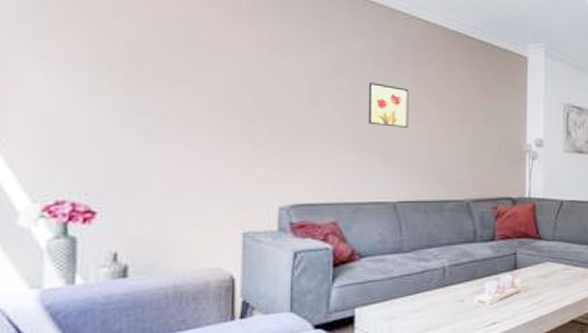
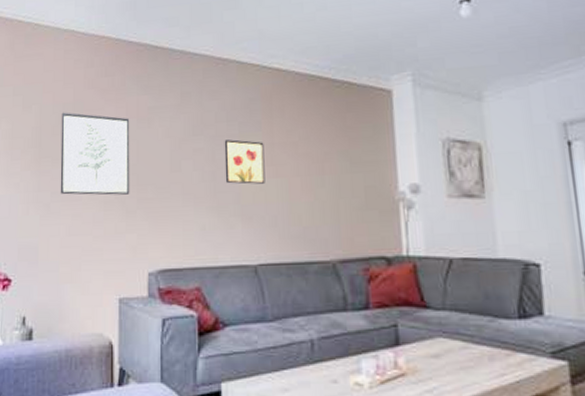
wall art: none [166,27,260,127] -> present [60,112,130,195]

